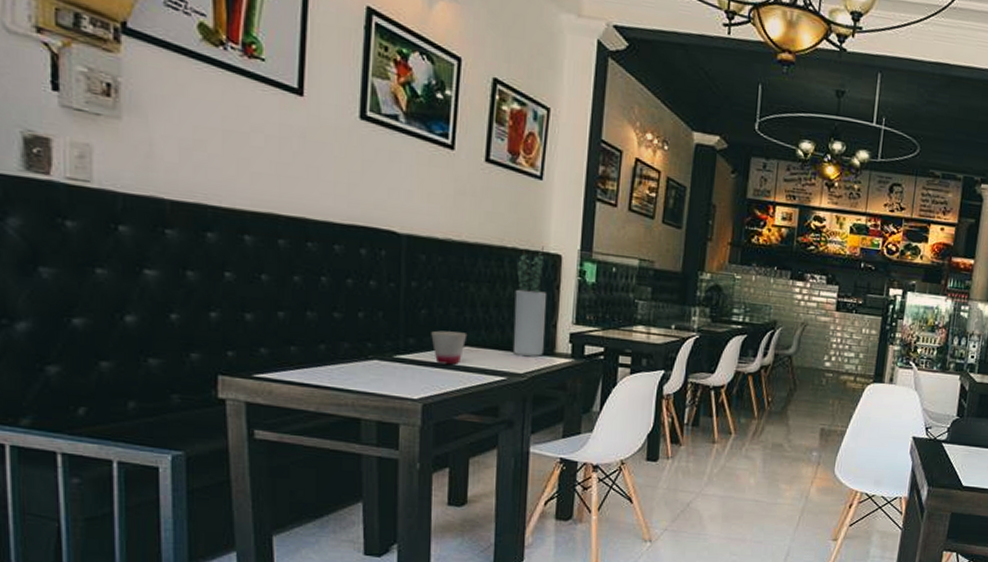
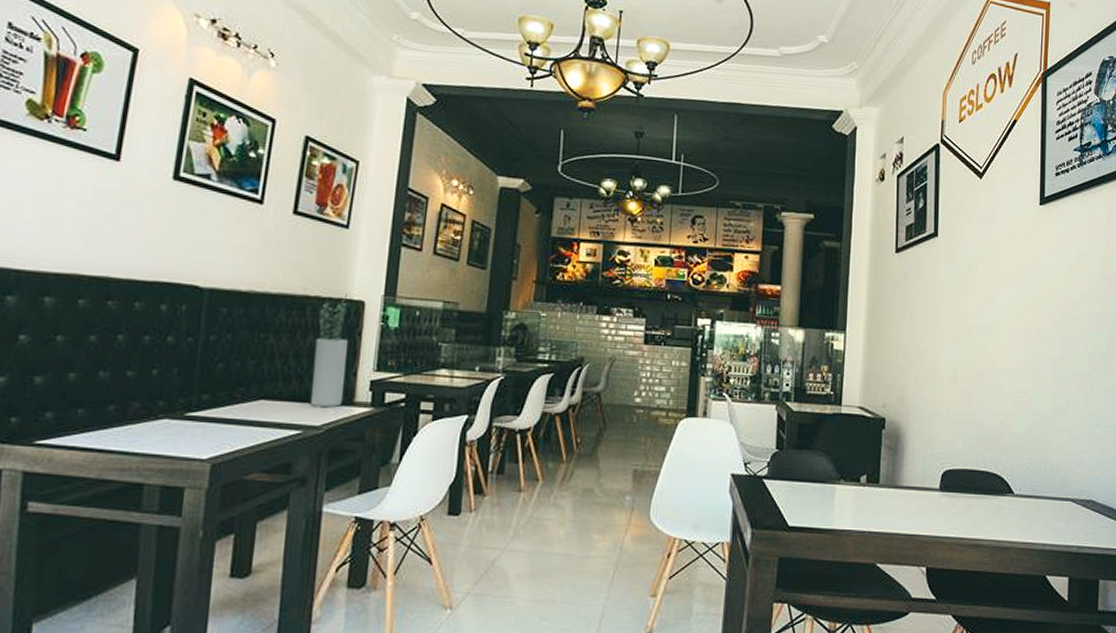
cup: present [431,330,468,365] -> none [226,384,264,421]

